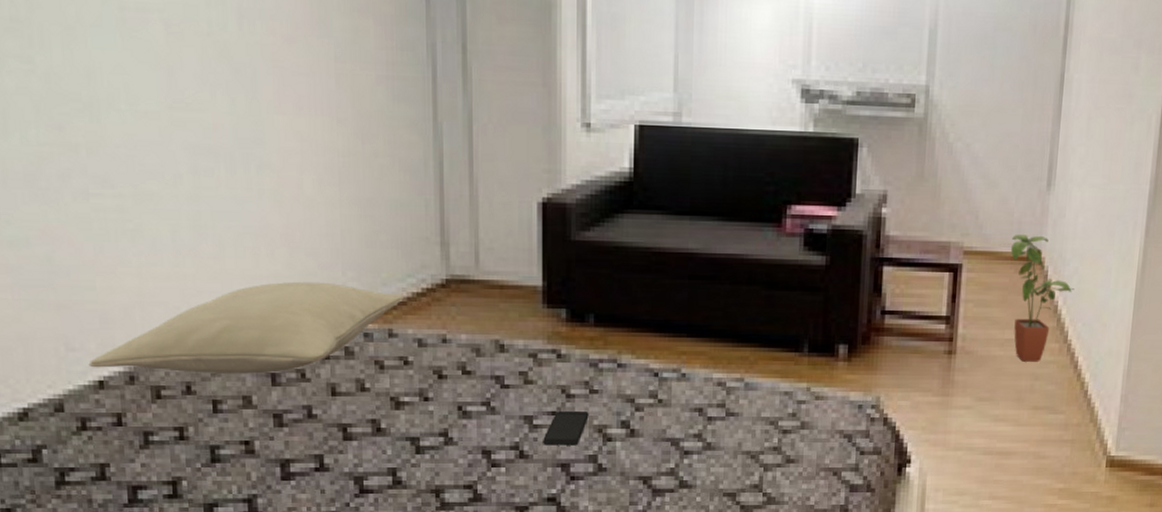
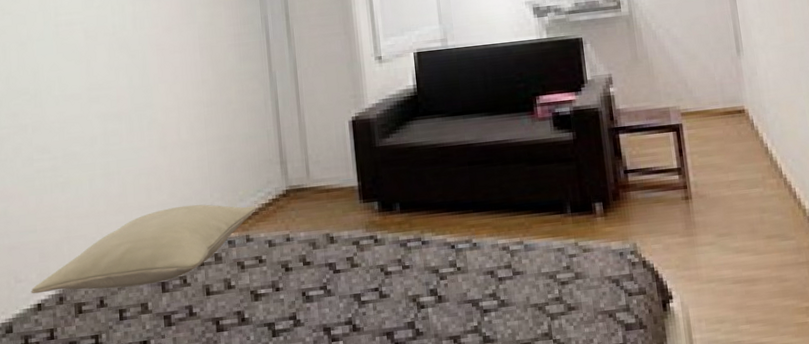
mobile phone: present [543,411,589,446] -> none [370,285,404,318]
house plant: present [1010,234,1075,362] -> none [718,92,779,198]

